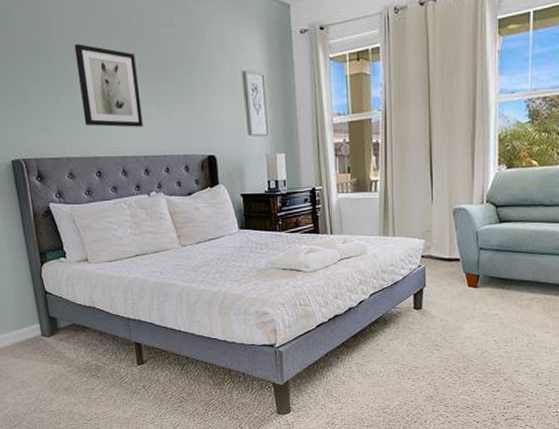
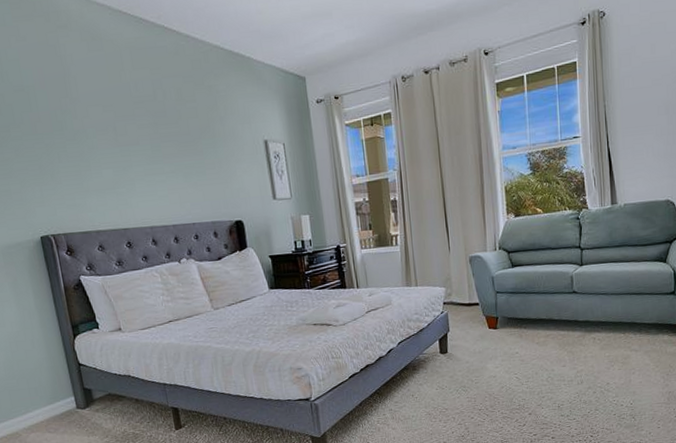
wall art: present [74,44,143,127] -> none [99,122,171,200]

